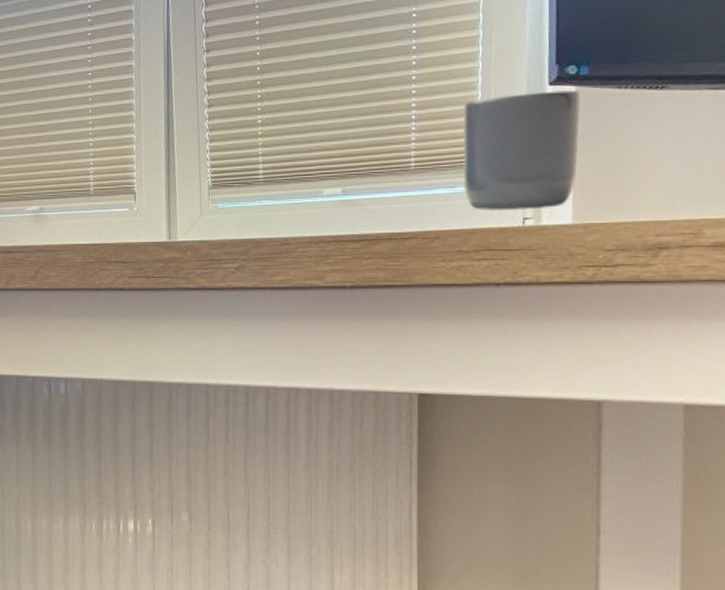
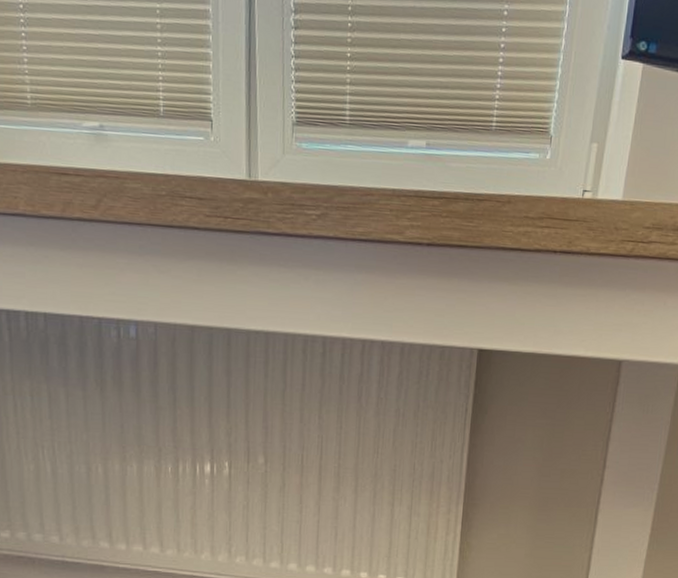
mug: present [462,90,581,212] -> none [536,63,647,183]

